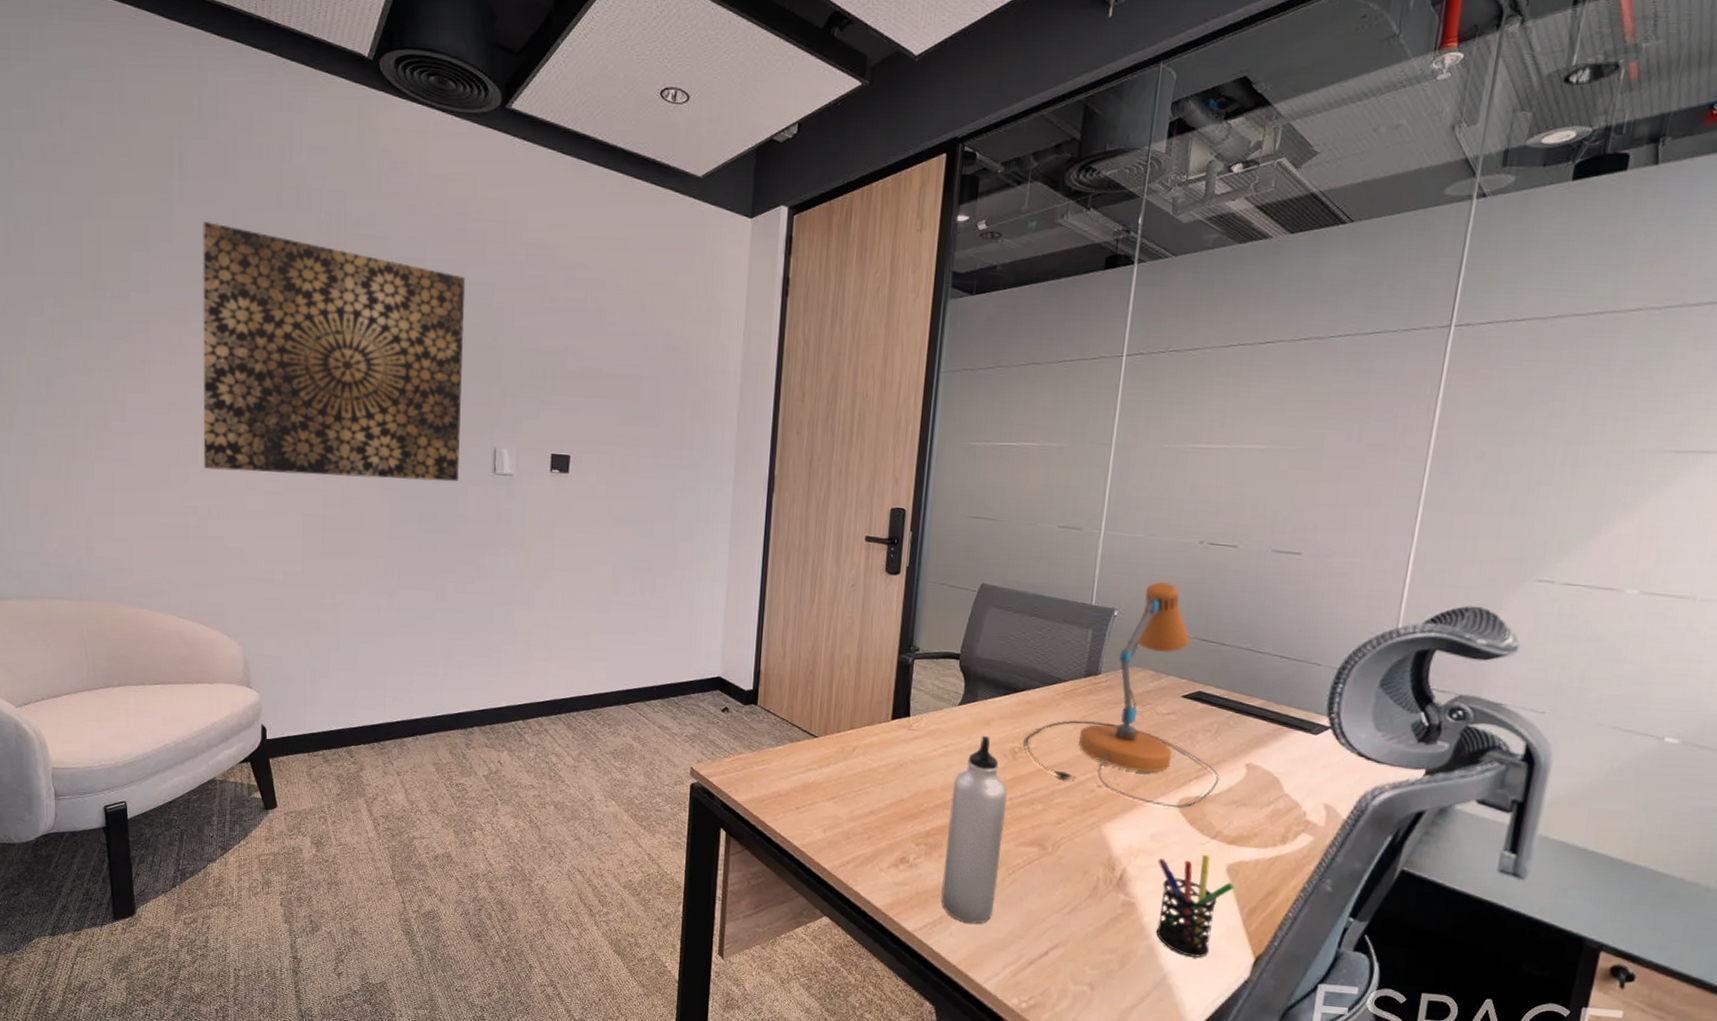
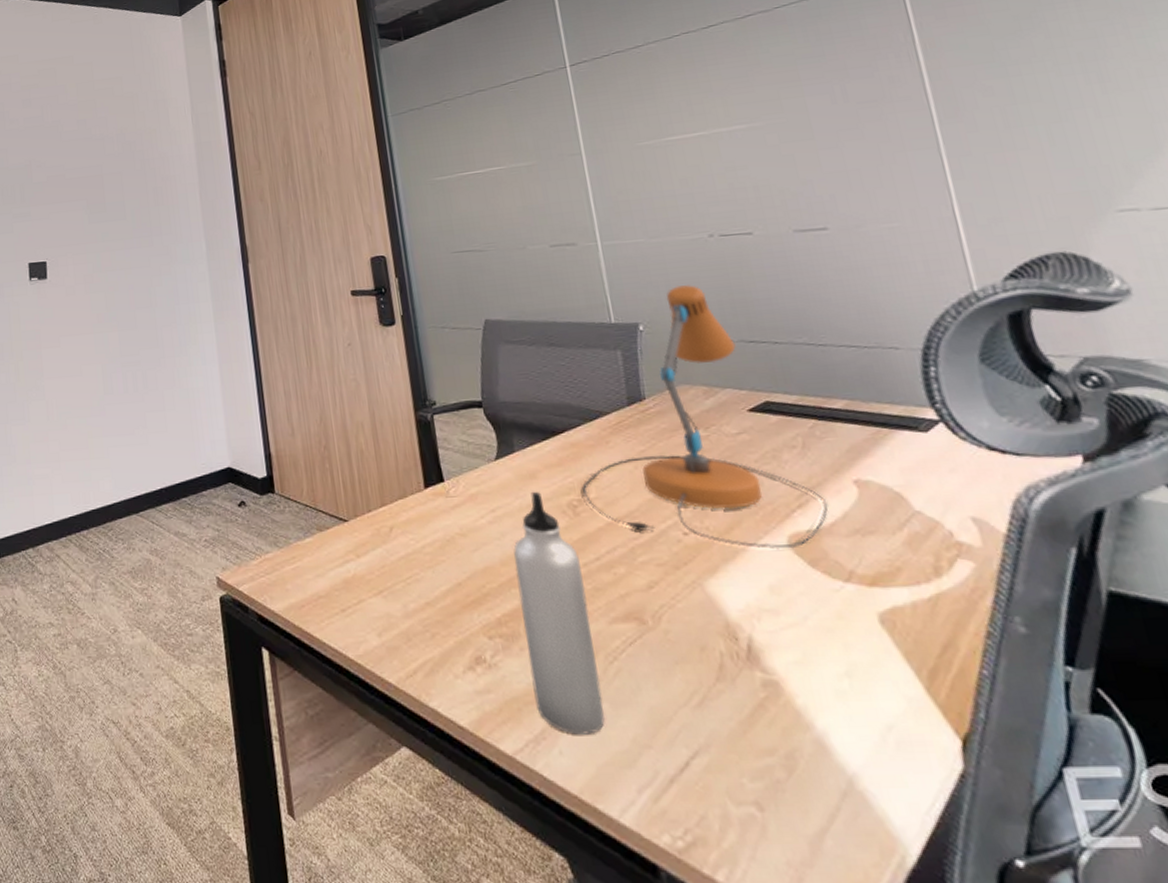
pen holder: present [1156,854,1235,958] -> none [788,604,898,750]

